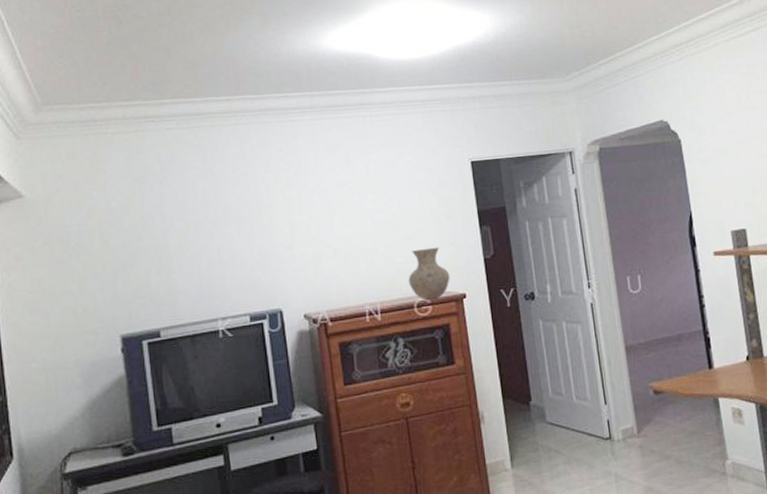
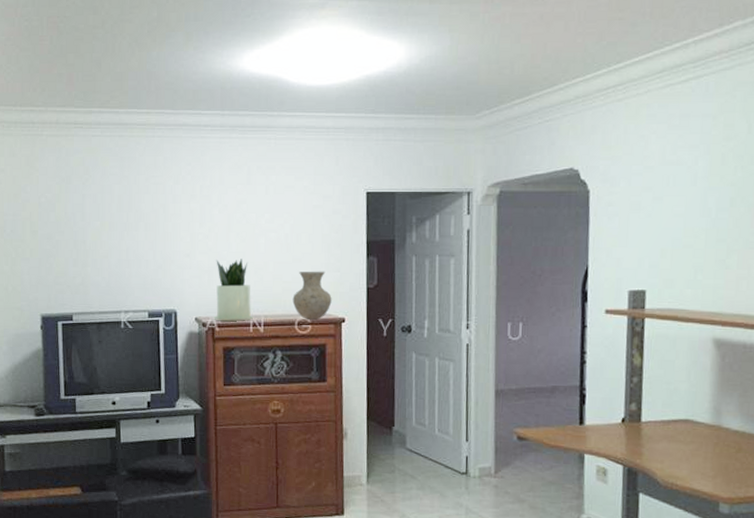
planter: none [320,244,370,315] -> present [214,259,254,322]

